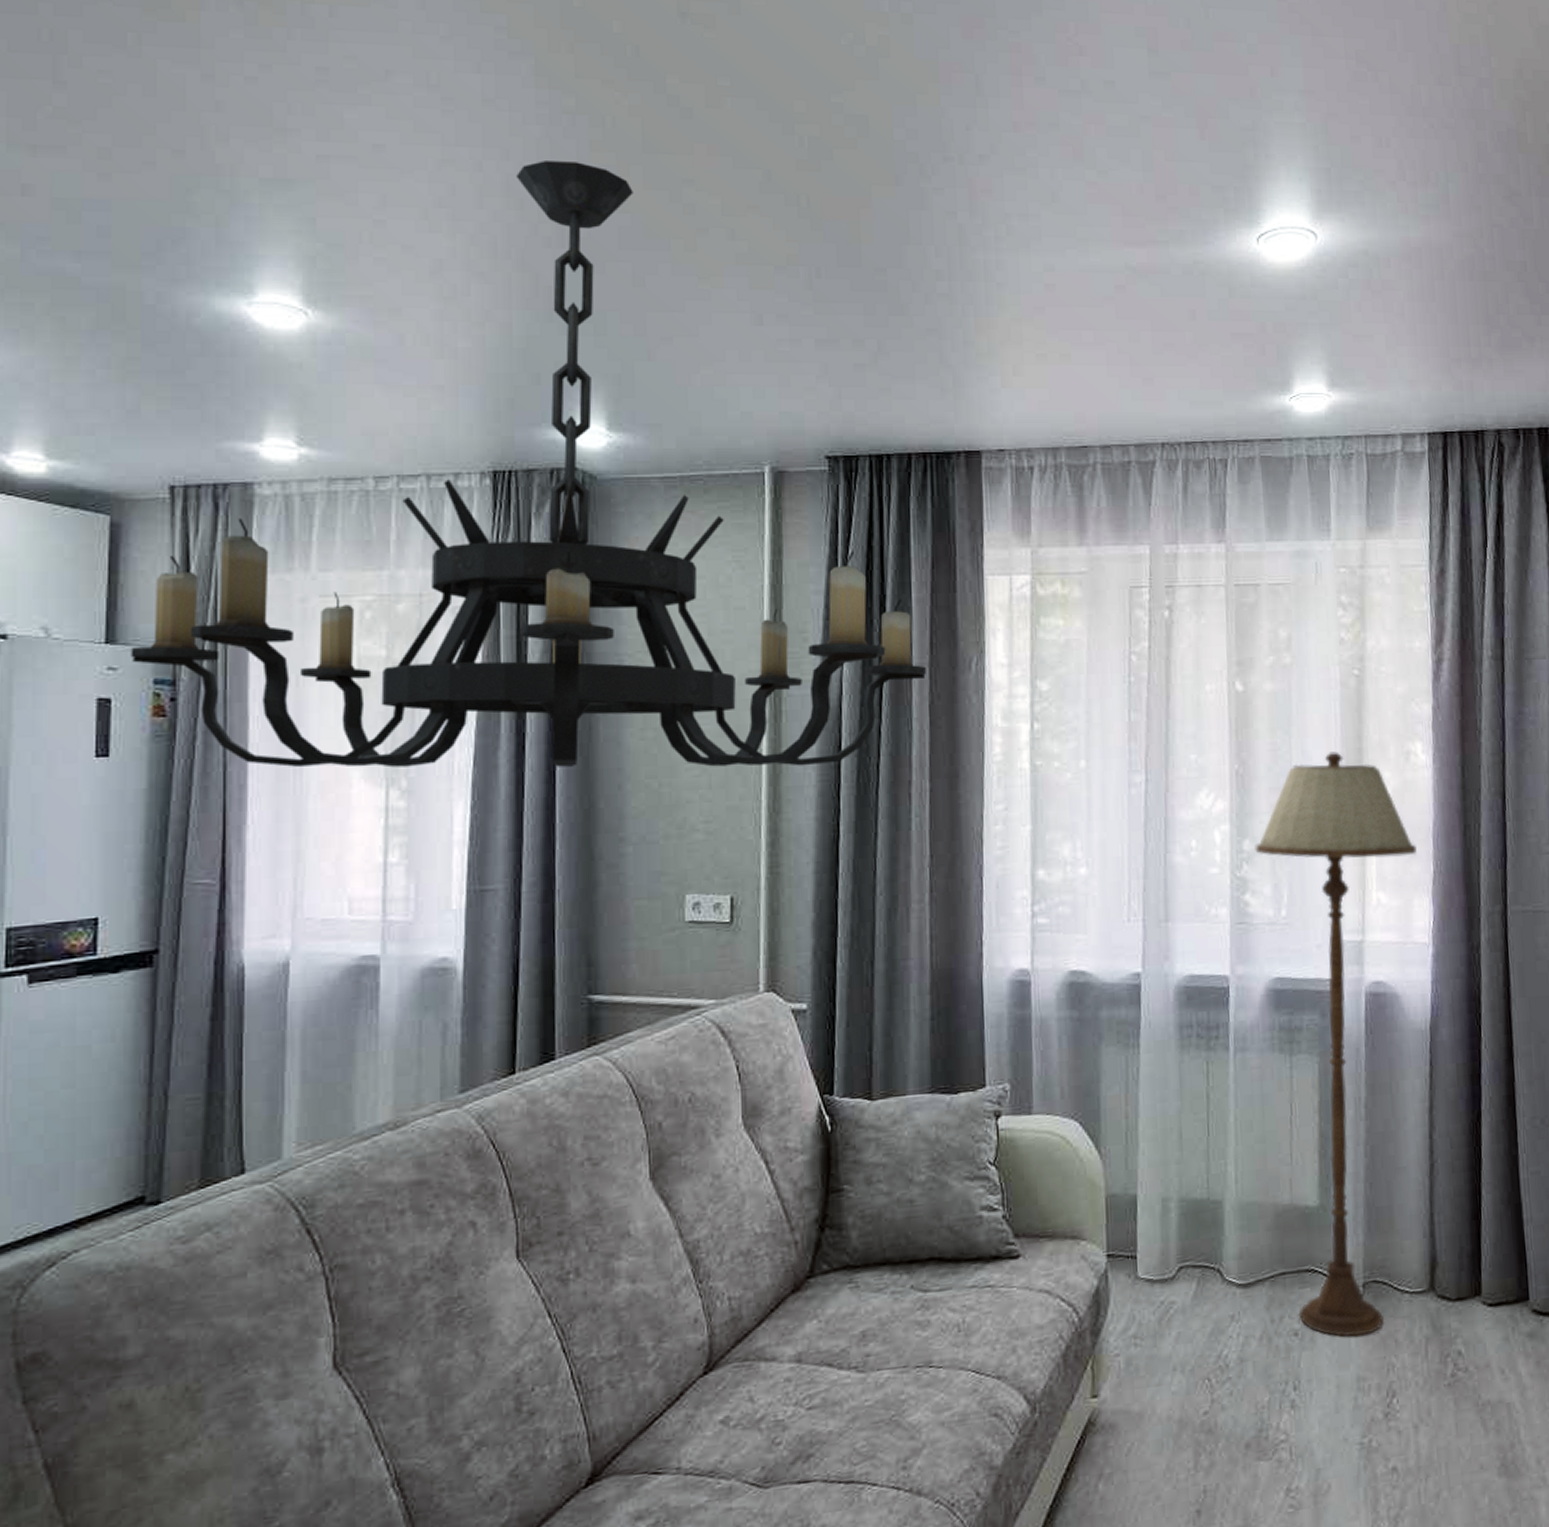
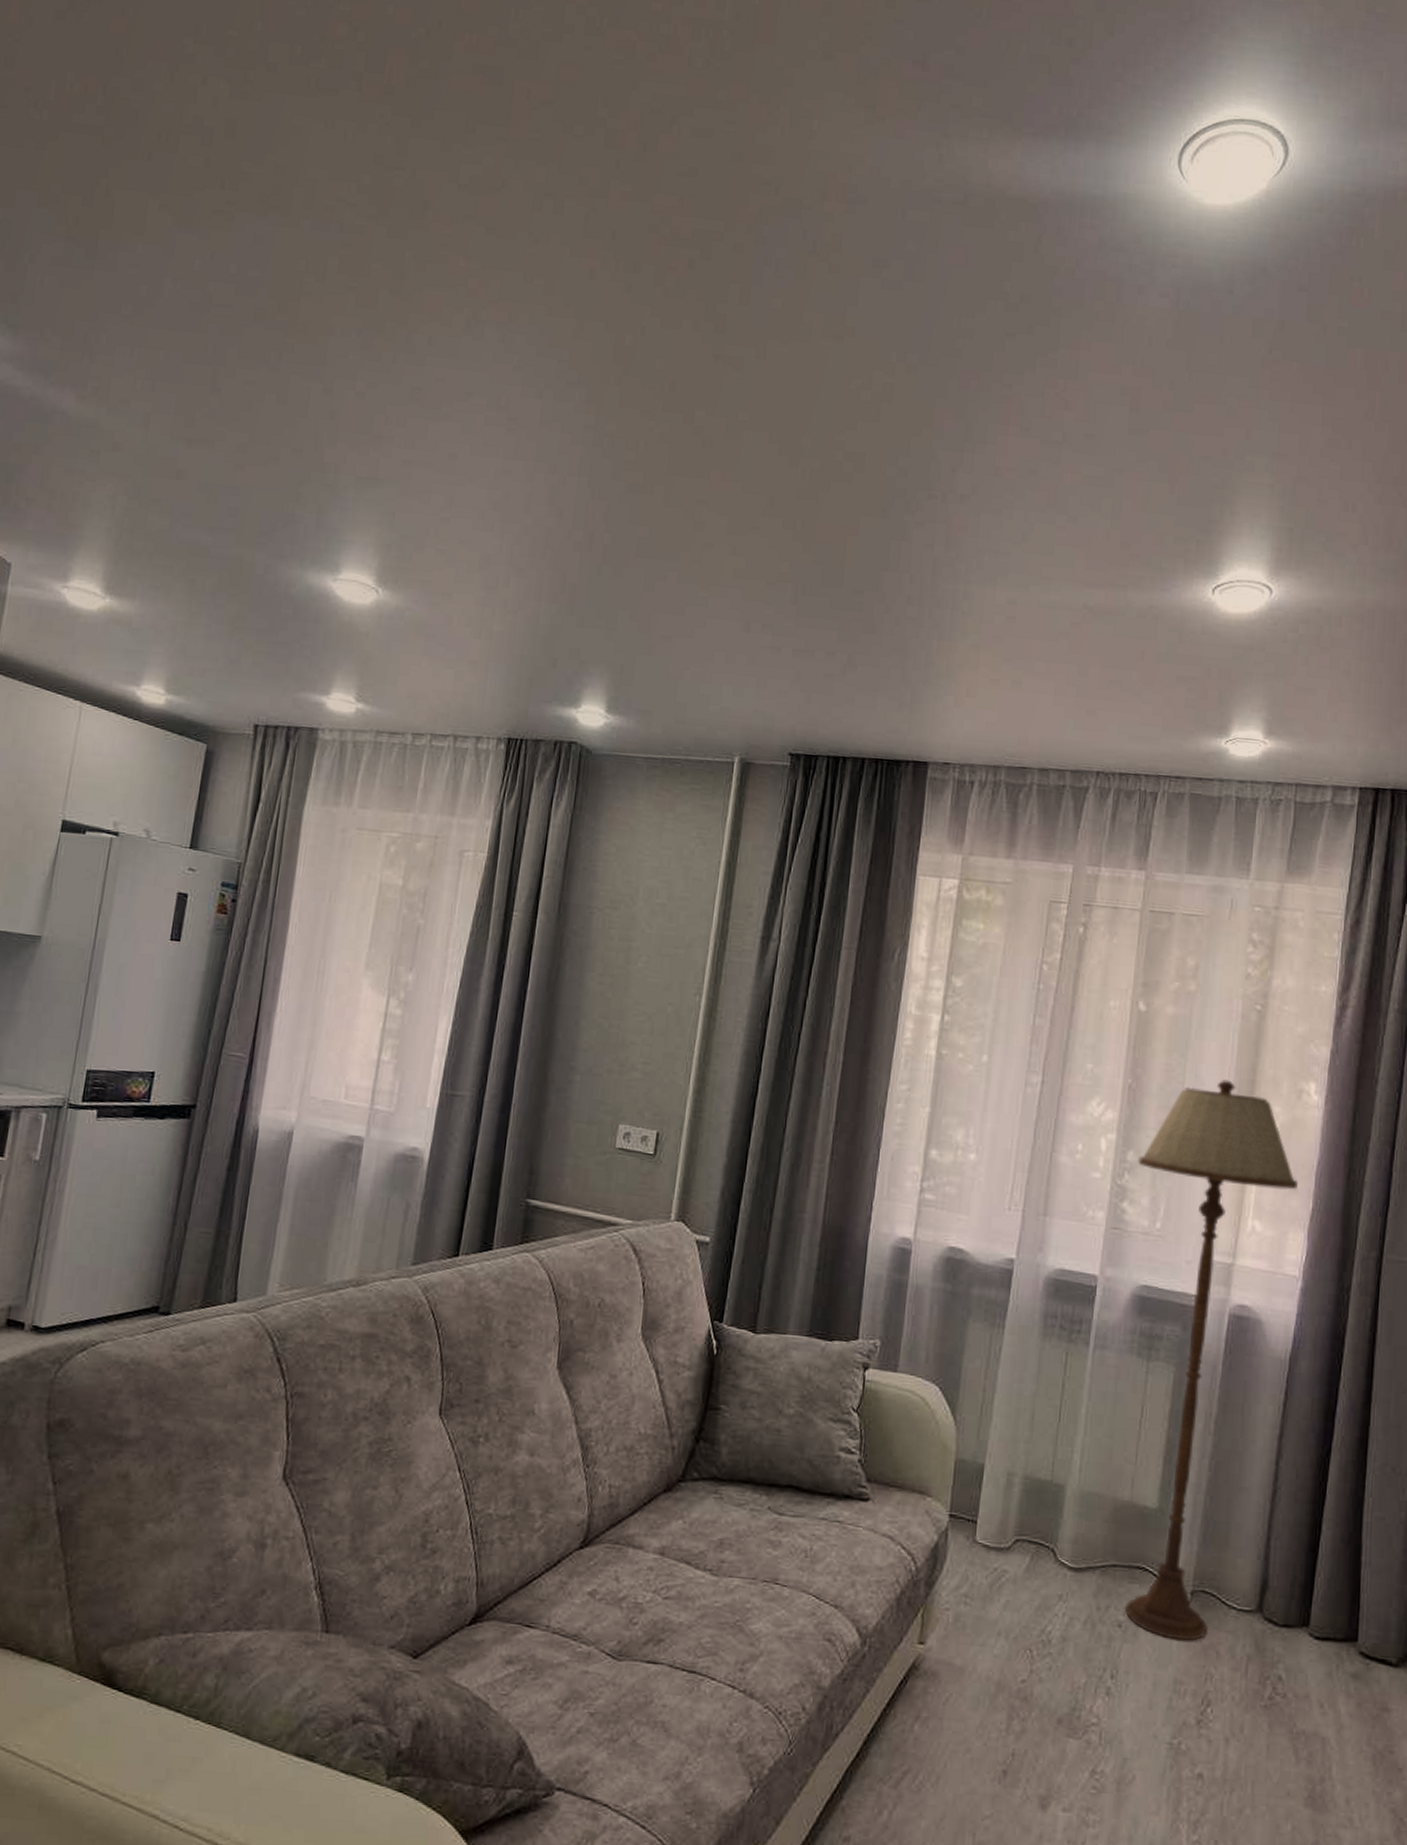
chandelier: present [131,161,927,768] -> none [207,476,855,1027]

